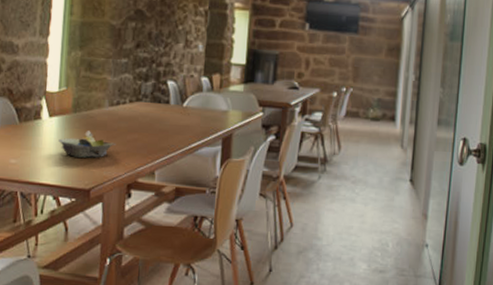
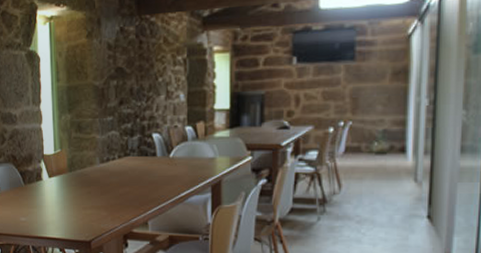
decorative bowl: present [58,131,116,158] -> none [59,188,110,212]

